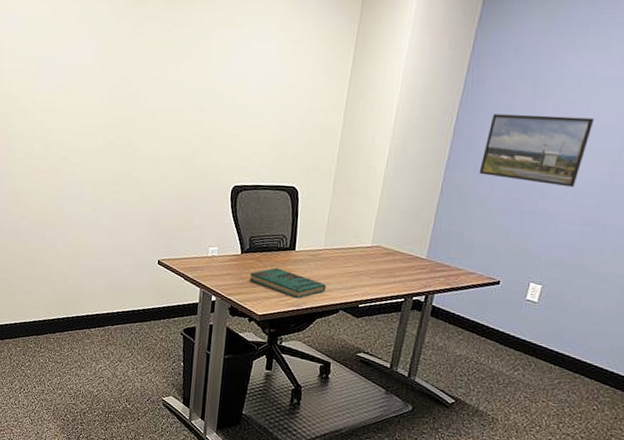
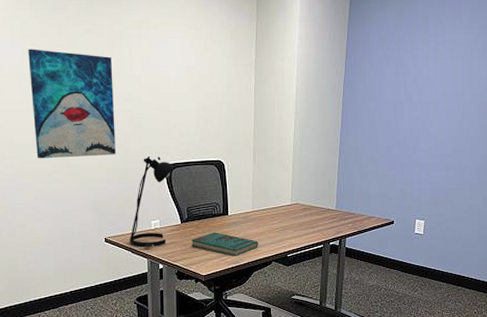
wall art: none [99,47,187,171] -> present [28,49,116,159]
desk lamp: none [183,175,240,277] -> present [130,156,173,248]
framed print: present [479,114,595,188] -> none [366,88,442,142]

